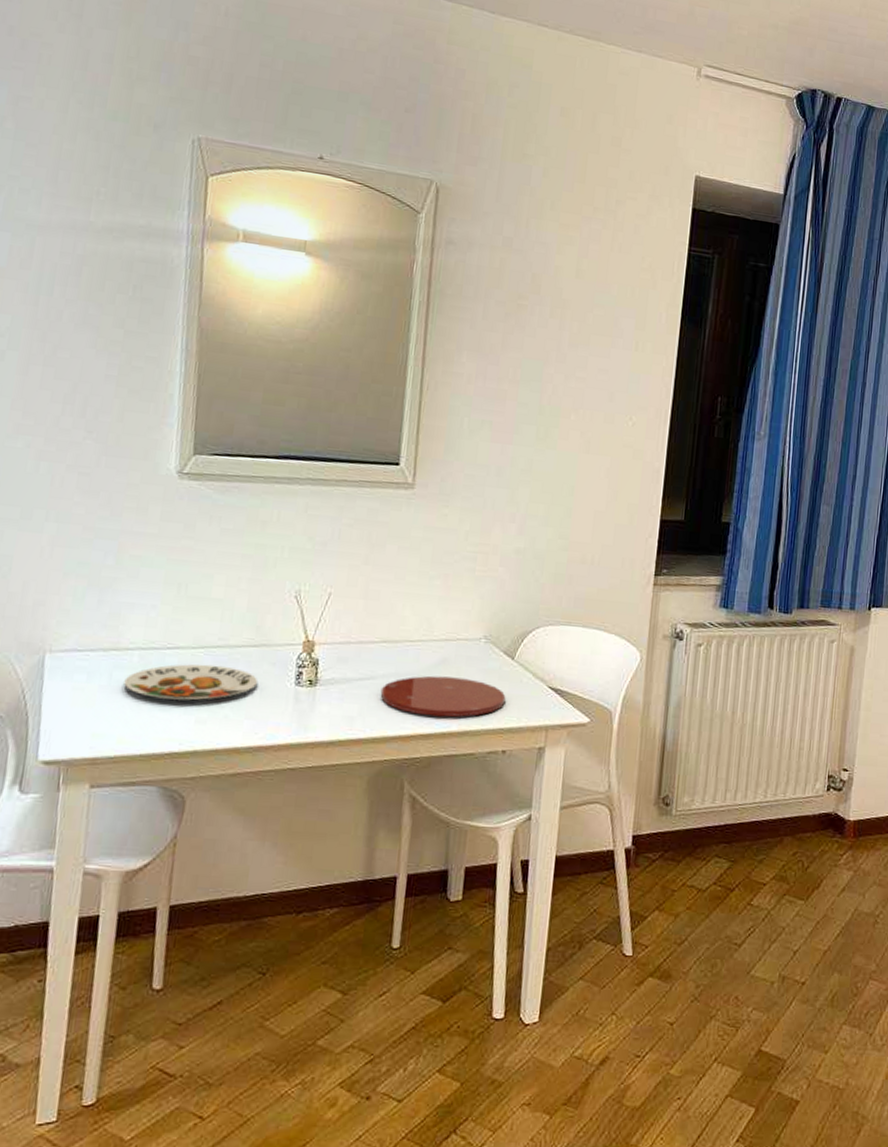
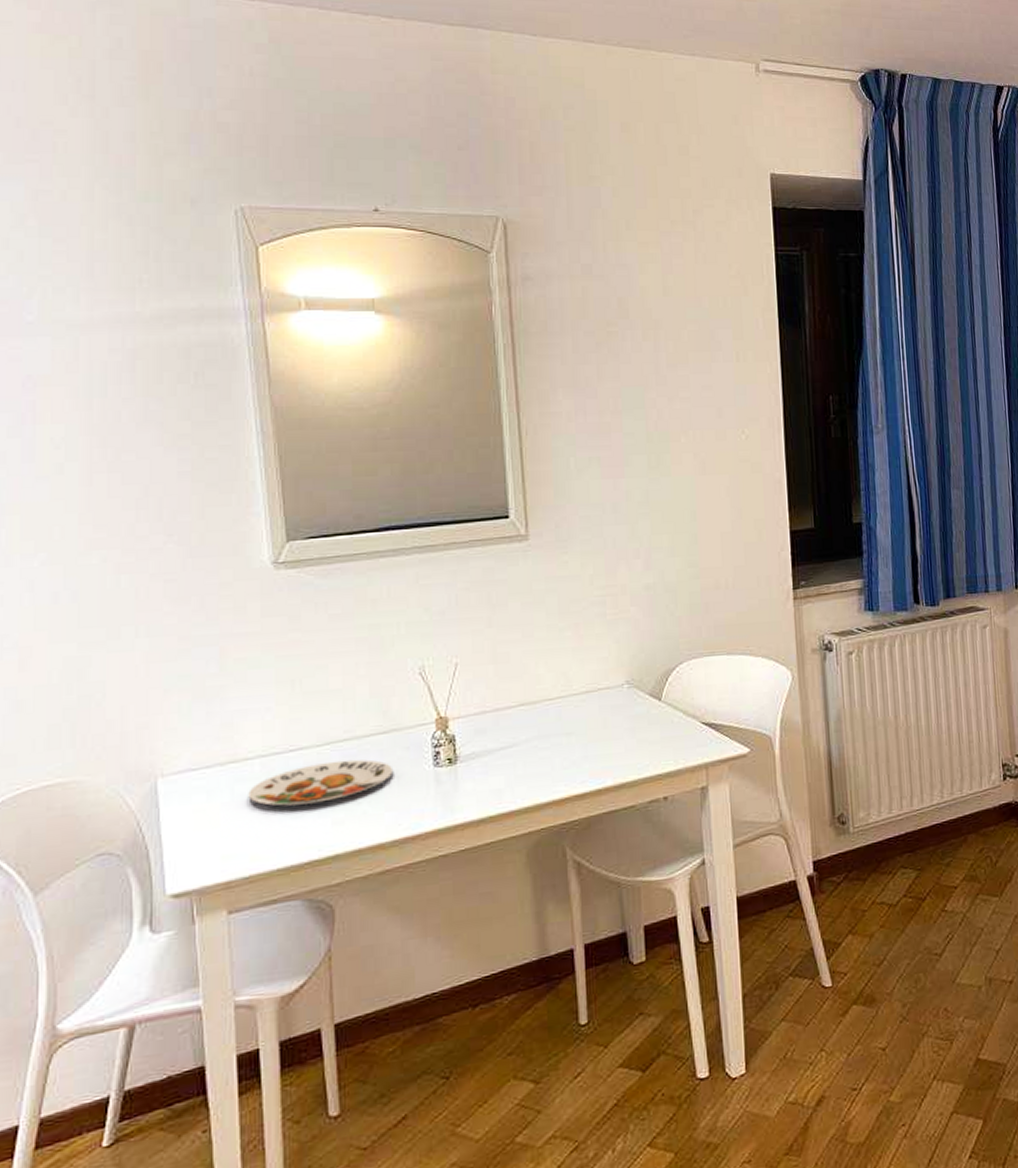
plate: present [380,675,506,717] -> none [526,728,659,775]

